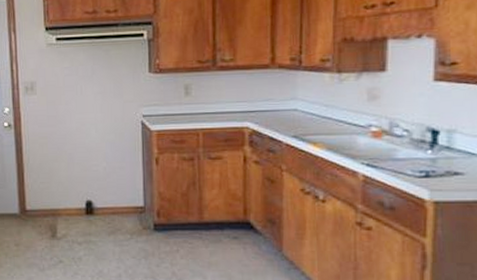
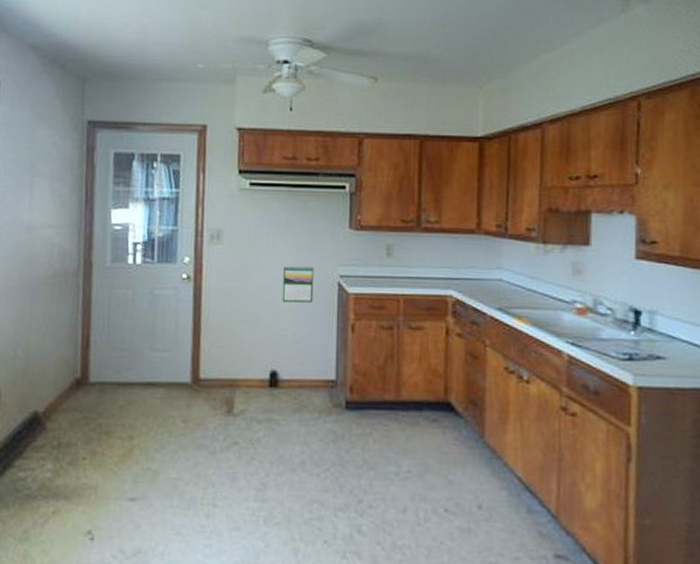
calendar: none [91,108,120,142] -> present [282,265,314,303]

